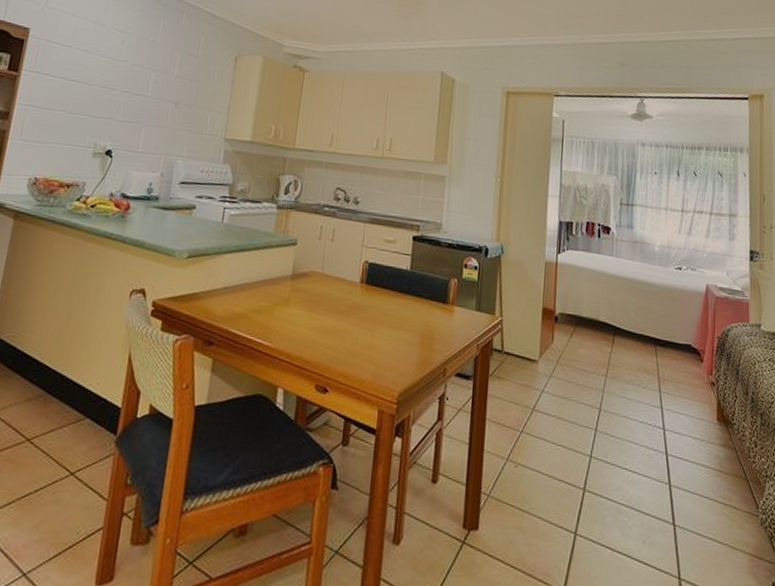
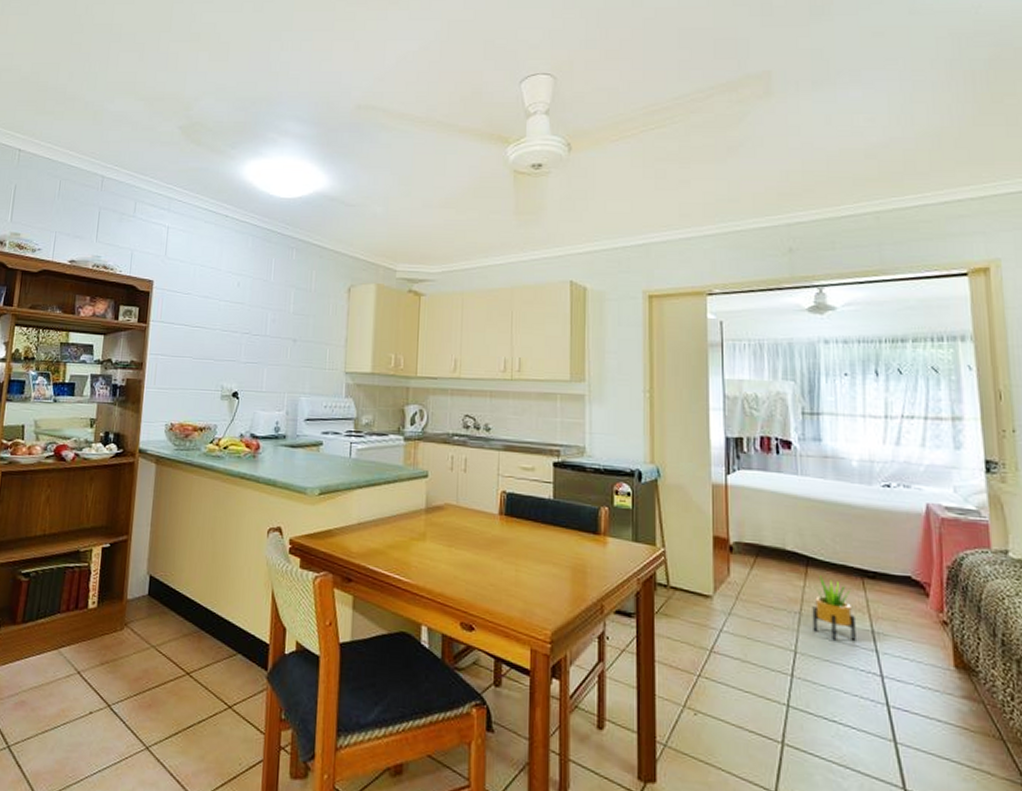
potted plant: none [615,343,648,400] -> present [812,576,856,642]

